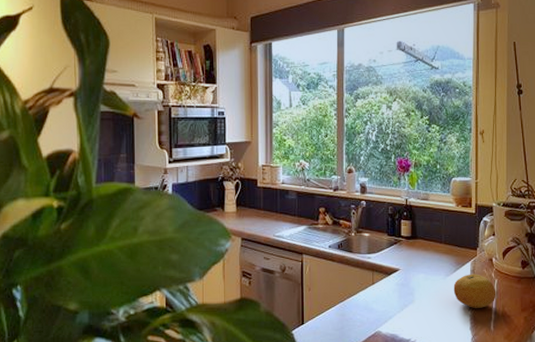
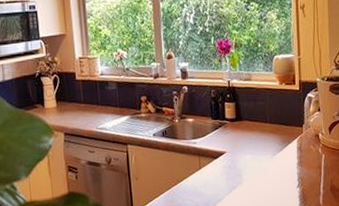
fruit: present [453,274,496,308] -> none [281,150,324,185]

